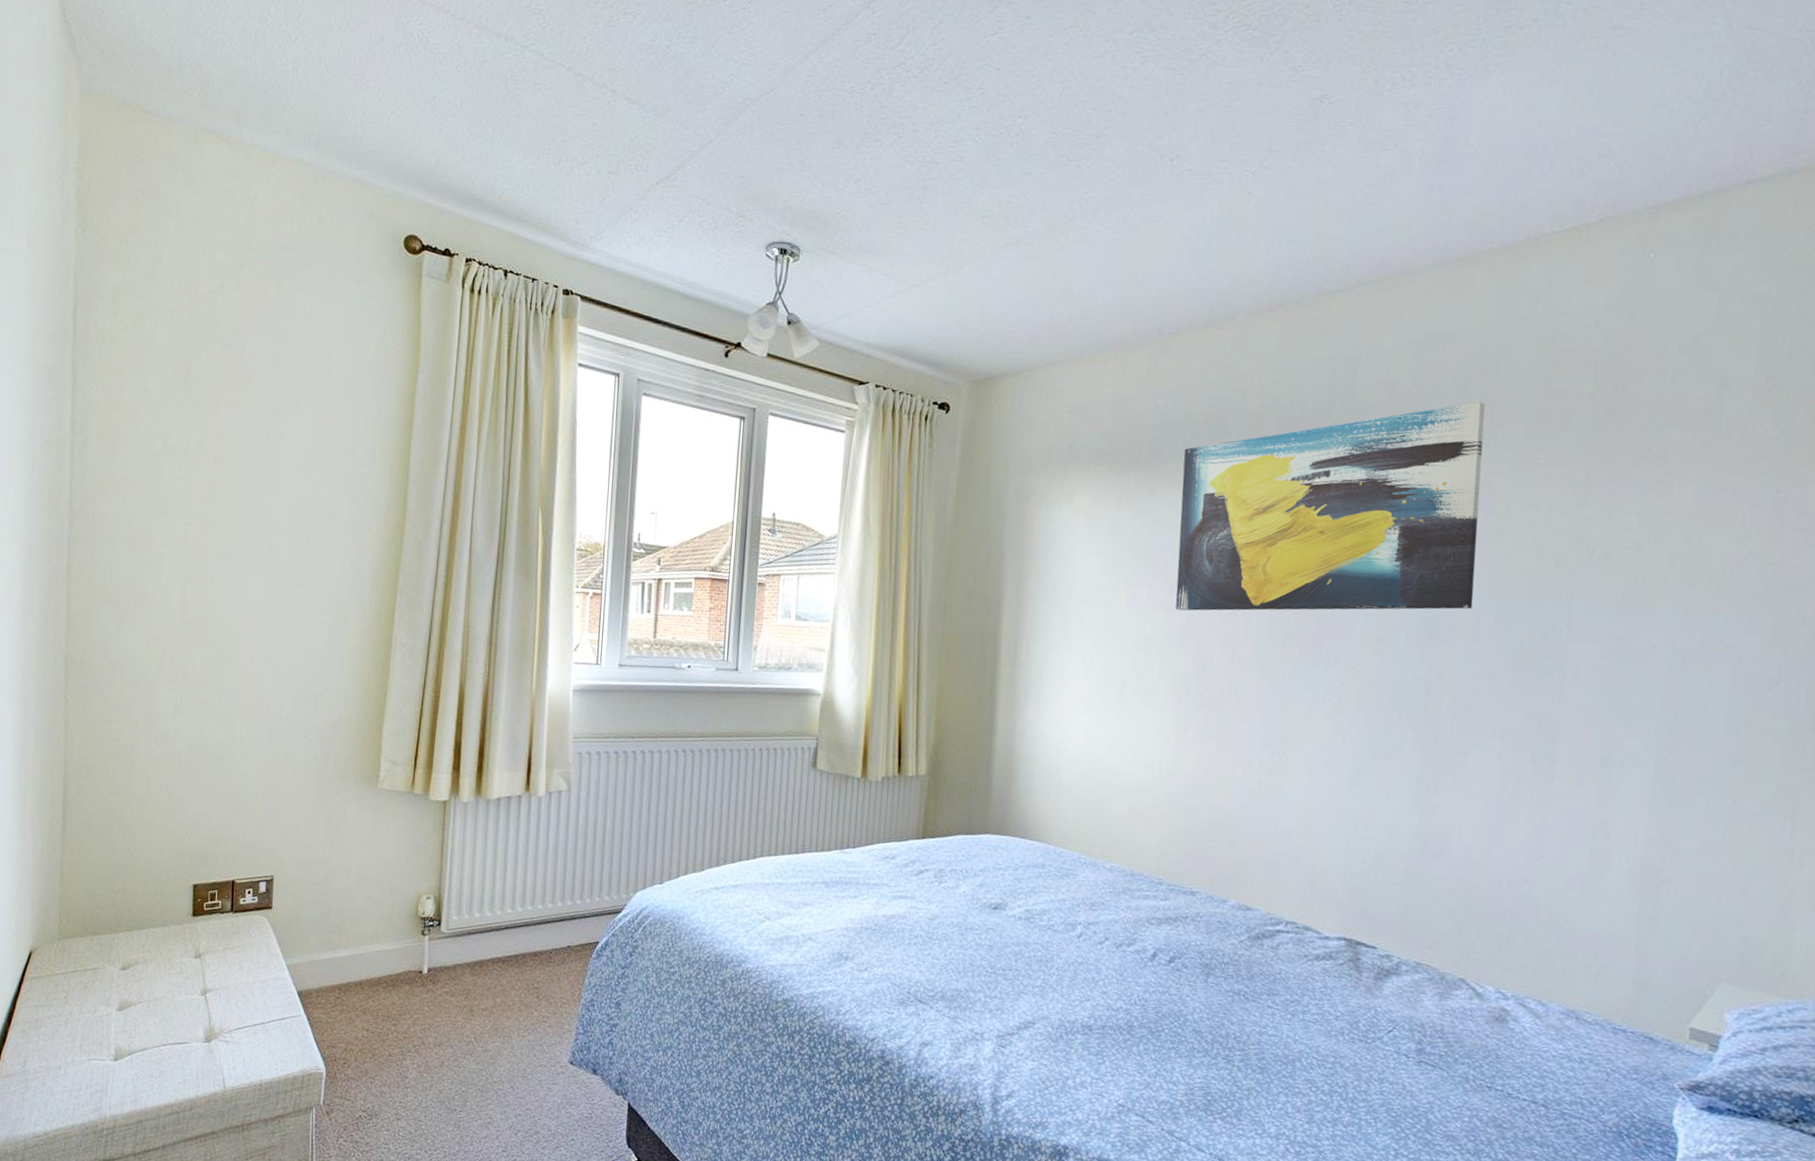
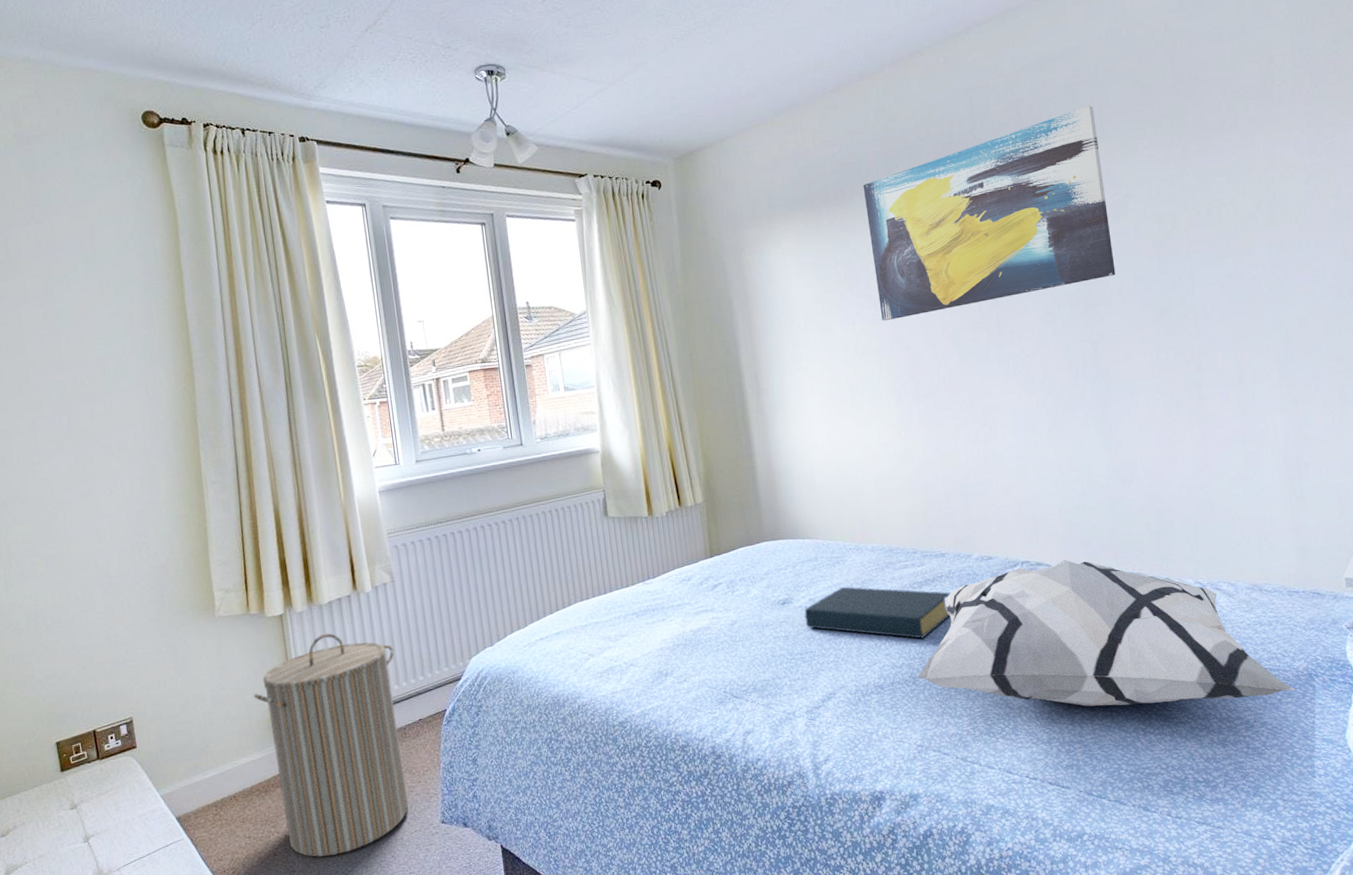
laundry hamper: none [401,831,556,1072] -> present [254,633,409,857]
hardback book: none [1015,904,1194,984] -> present [804,586,951,639]
decorative pillow: none [1134,928,1598,1148] -> present [917,559,1296,707]

